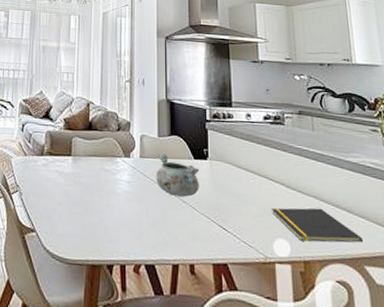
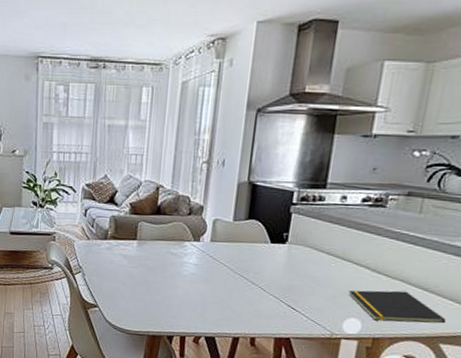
decorative bowl: present [156,154,199,197] -> none [225,238,275,279]

